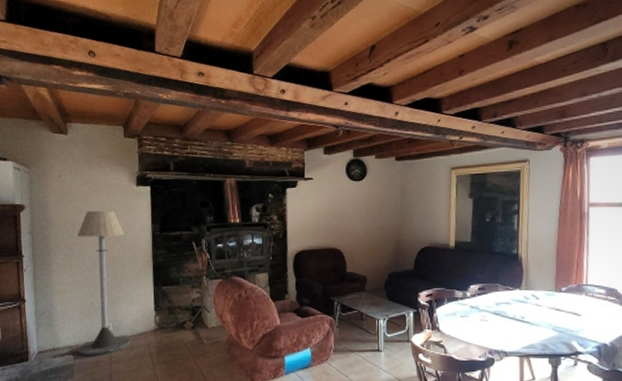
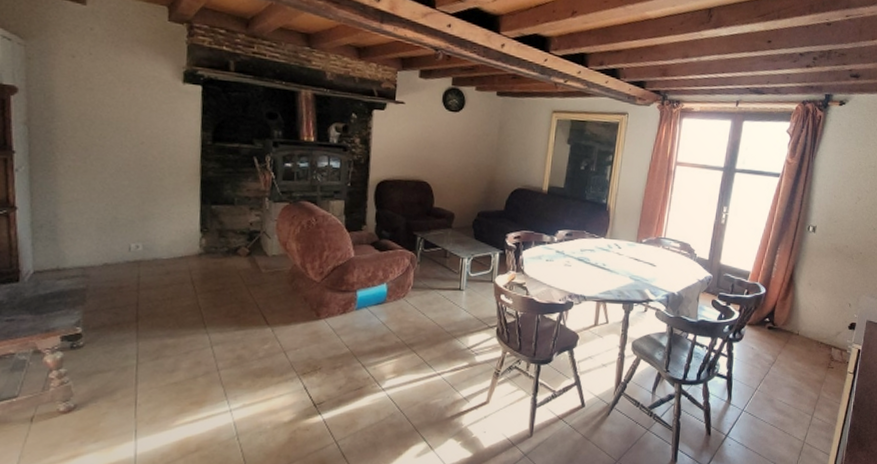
floor lamp: present [76,210,131,355] -> none [92,105,167,280]

